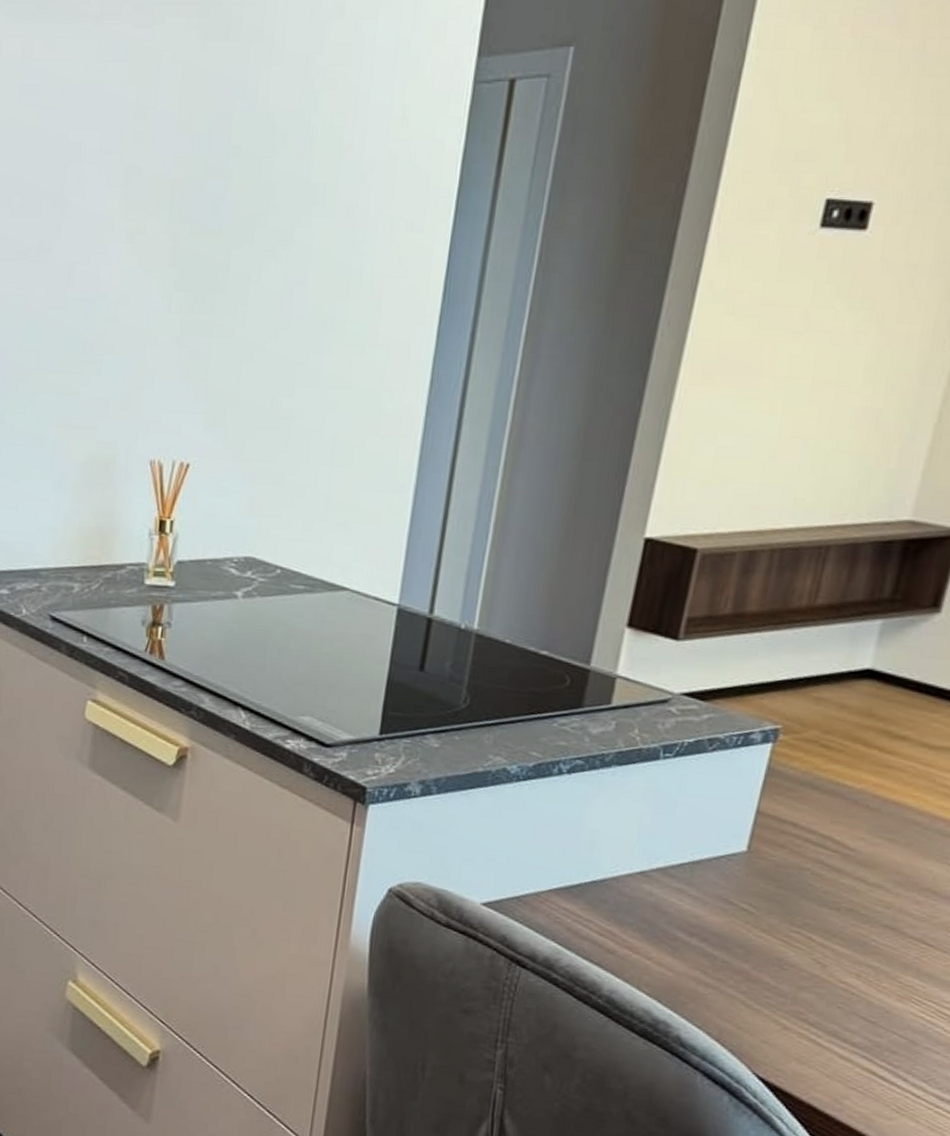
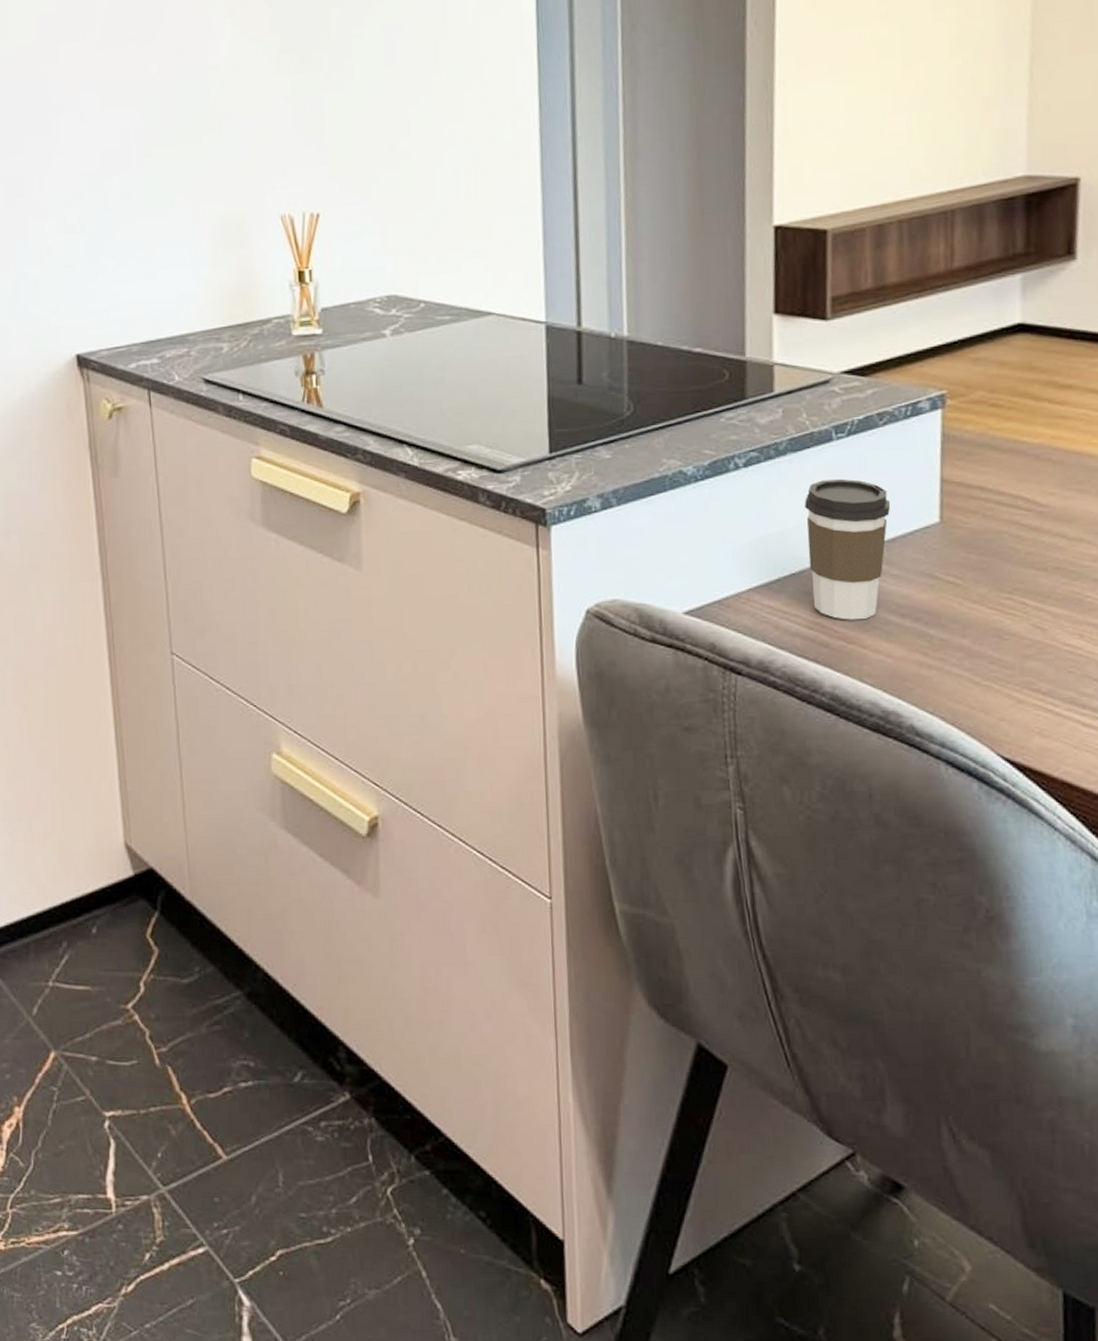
coffee cup: none [607,796,703,933] -> present [804,478,891,620]

